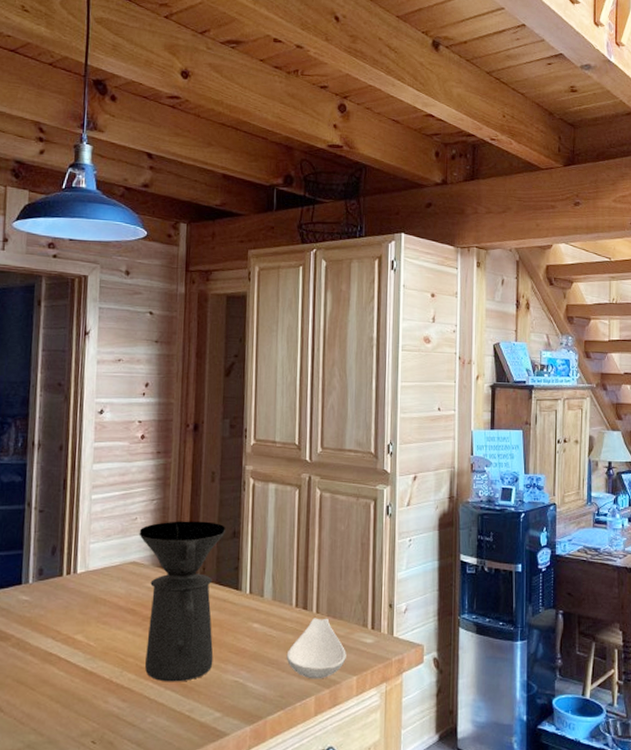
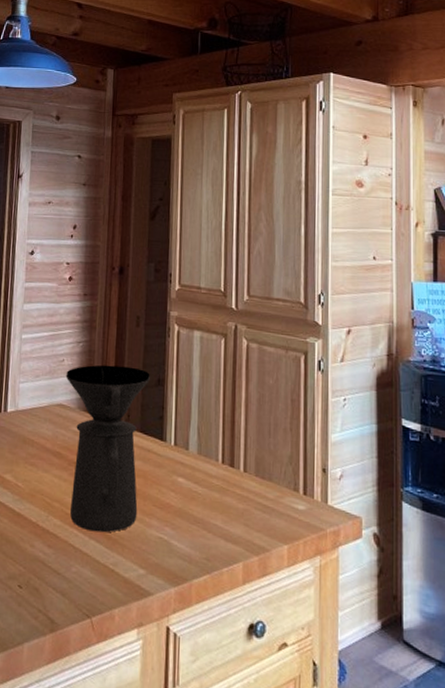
spoon rest: present [286,618,346,679] -> none [212,477,276,545]

